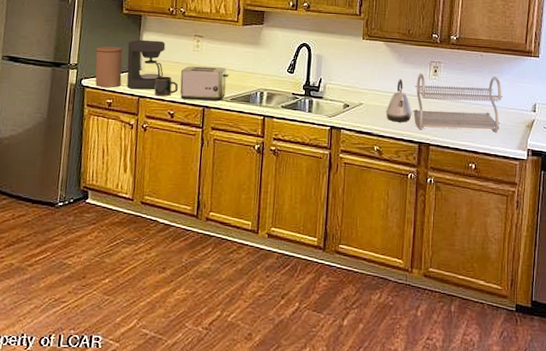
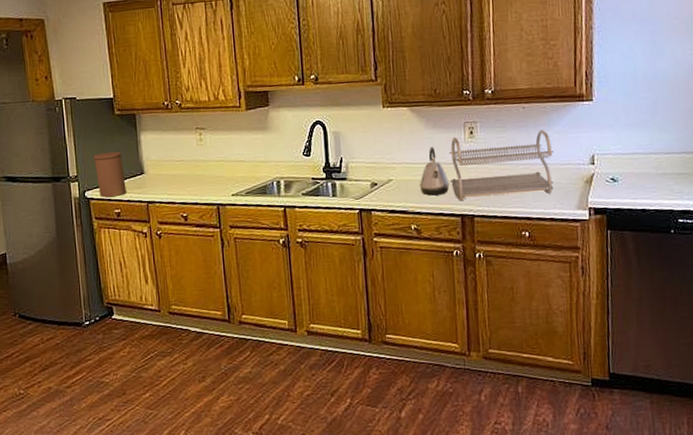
coffee maker: present [127,39,166,90] -> none [126,139,170,196]
mug: present [153,76,179,97] -> none [160,176,188,200]
toaster: present [180,66,229,102] -> none [188,159,240,200]

